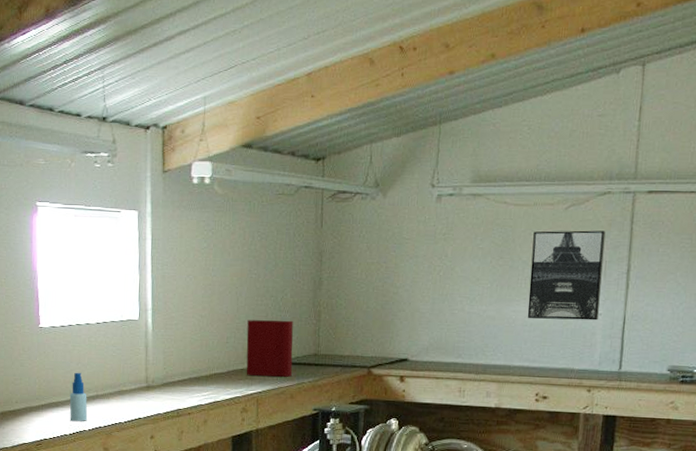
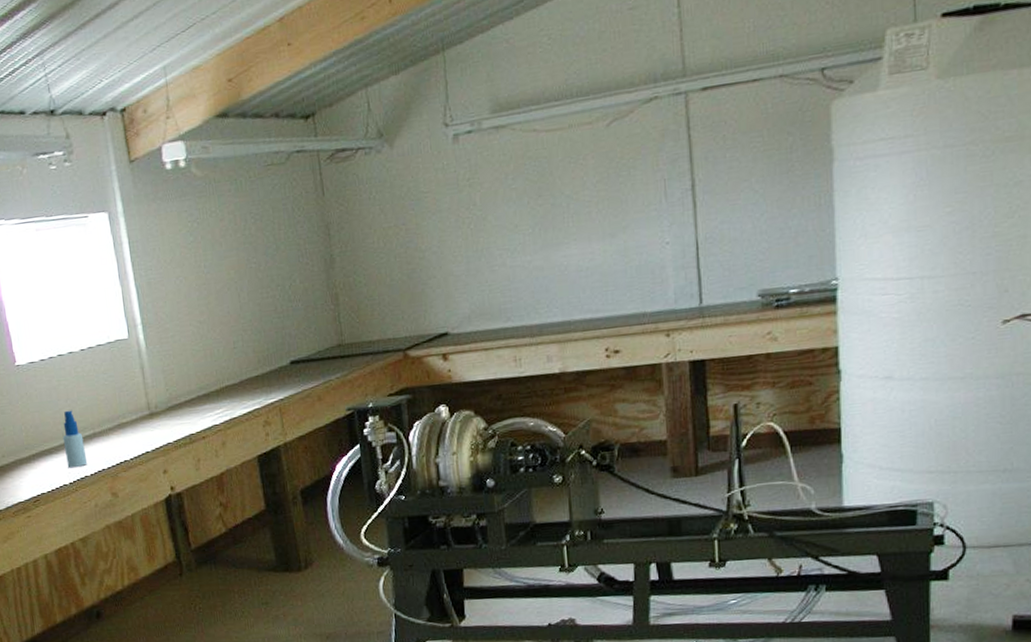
binder: present [246,320,293,377] -> none [254,310,315,382]
wall art: present [527,230,606,321] -> none [574,144,666,263]

